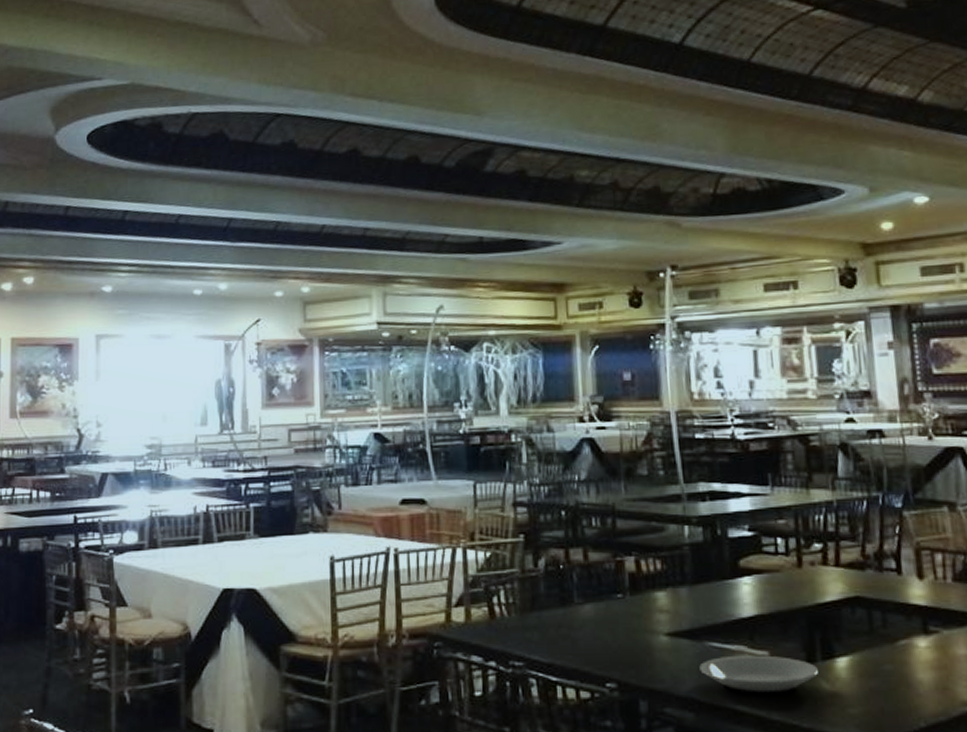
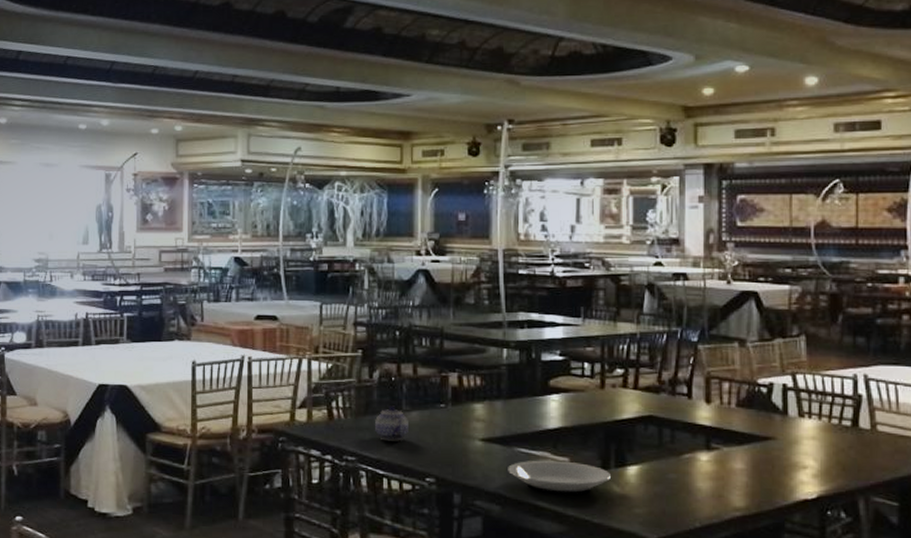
teapot: none [544,598,583,641] -> present [375,405,408,441]

